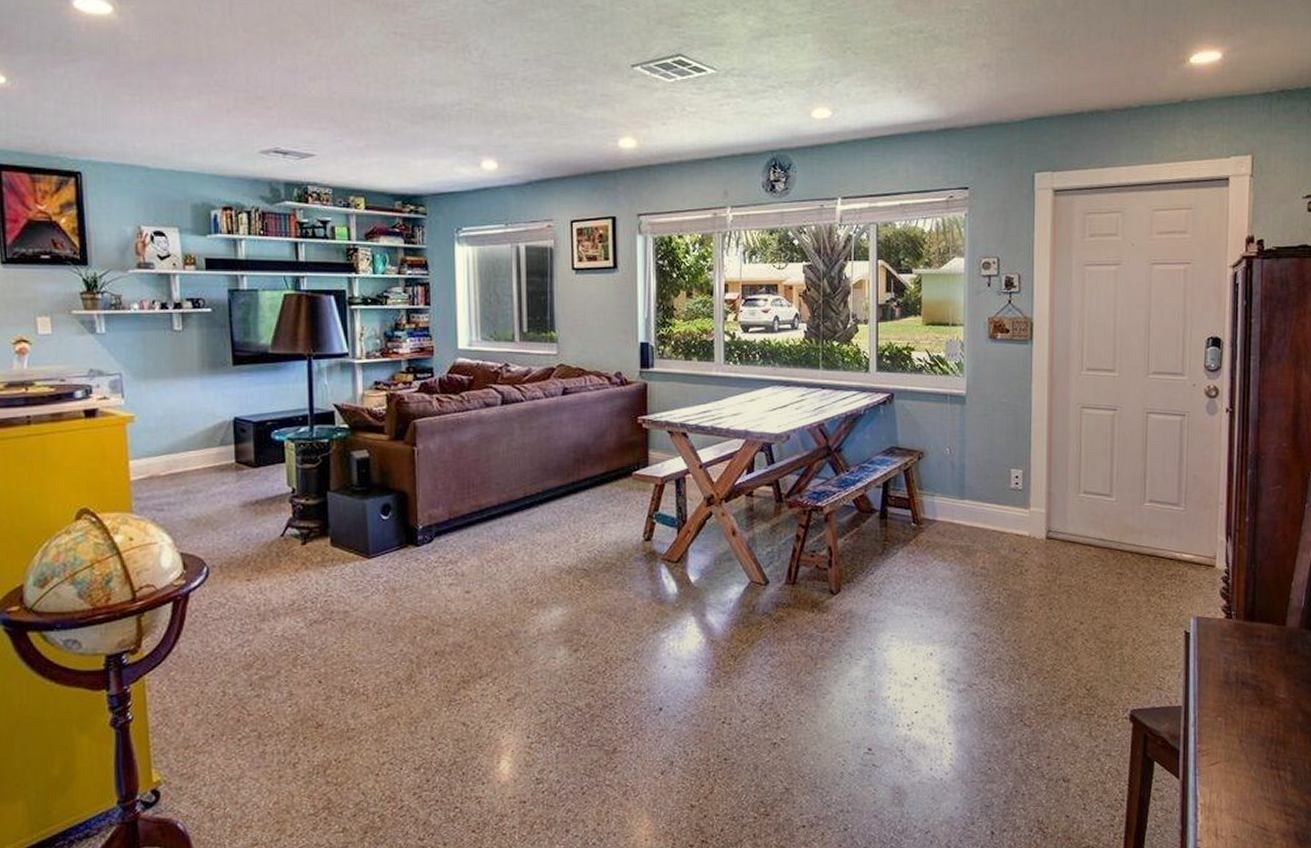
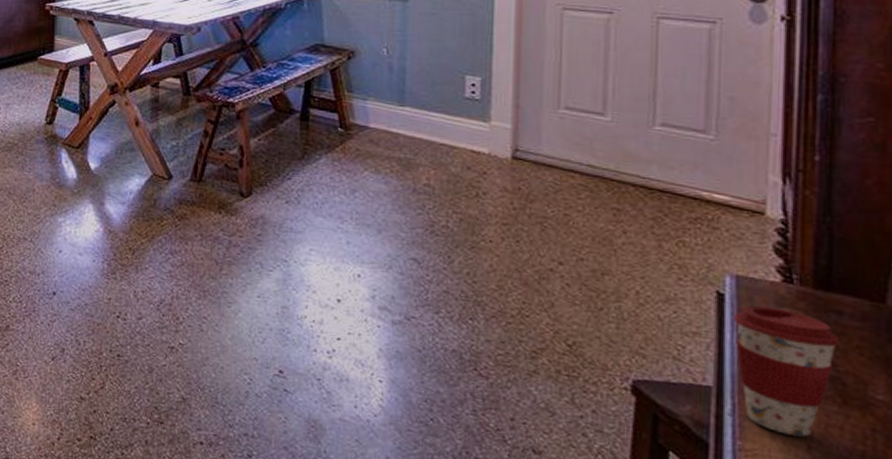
coffee cup: none [1195,638,1259,734] -> present [732,305,840,437]

